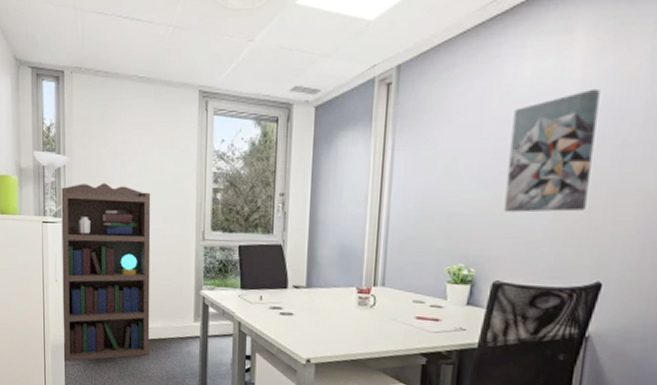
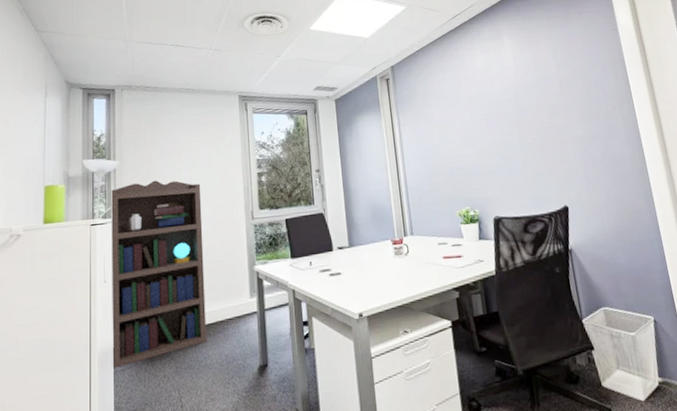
wall art: present [504,88,600,213] -> none [478,72,542,163]

